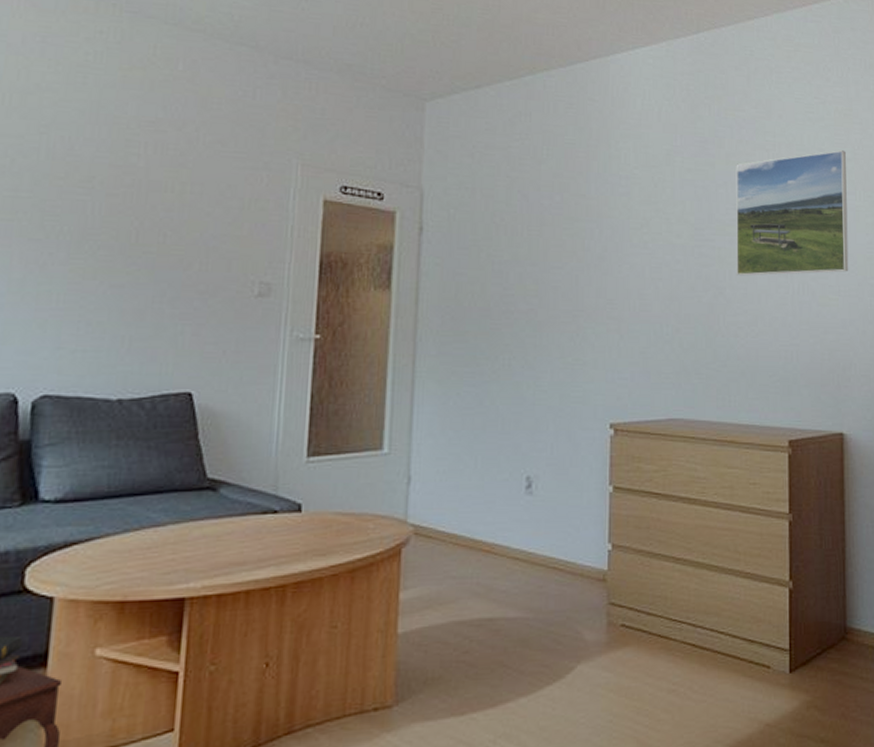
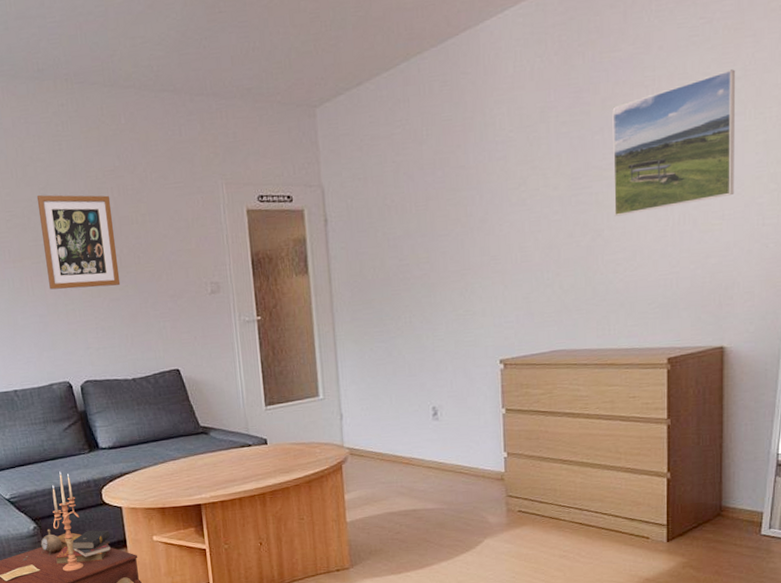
wall art: none [19,134,141,269] -> present [36,194,121,290]

